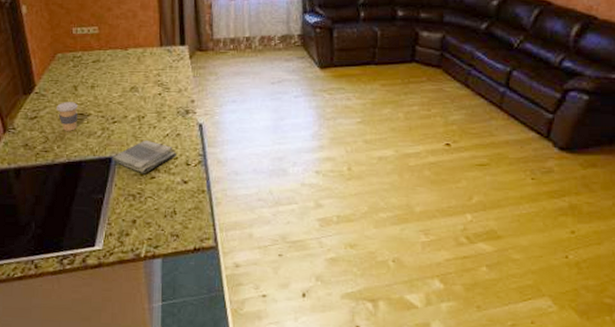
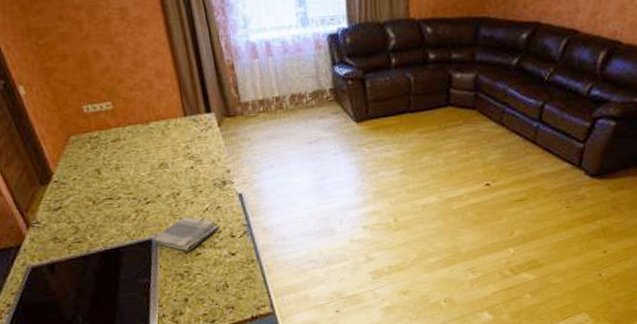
coffee cup: present [57,102,78,131] -> none [81,186,108,218]

